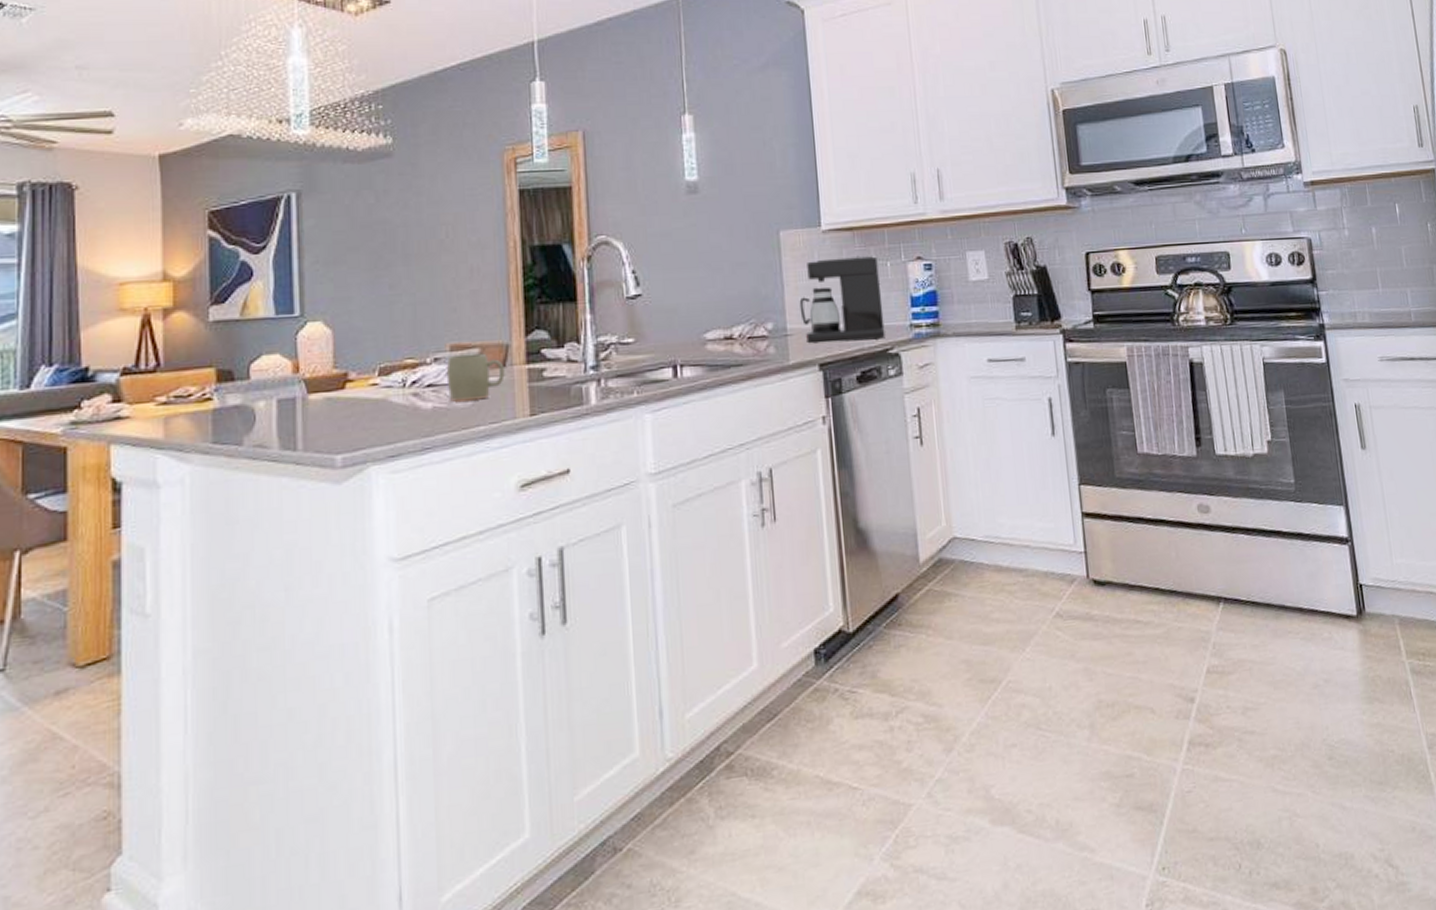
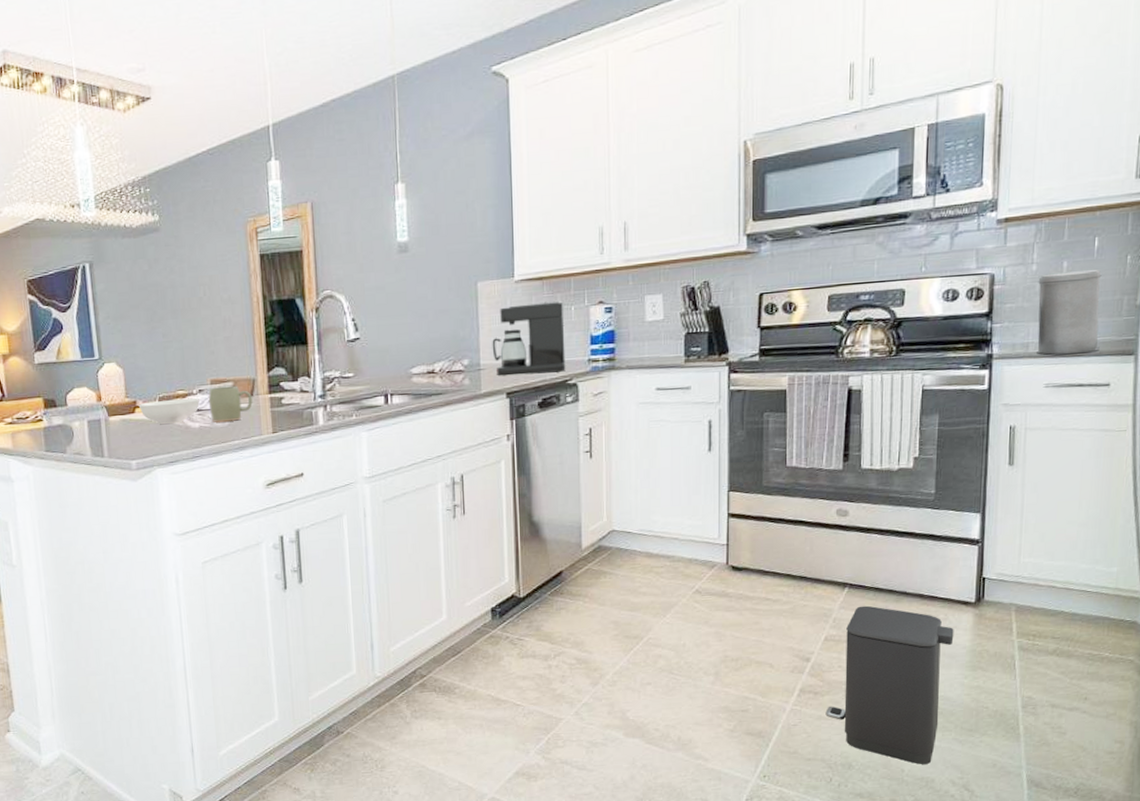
bowl: none [350,369,436,406] -> present [138,398,201,425]
pedal bin: none [1221,624,1347,835] -> present [825,605,954,764]
canister: none [1352,236,1422,327] -> present [1037,269,1102,356]

